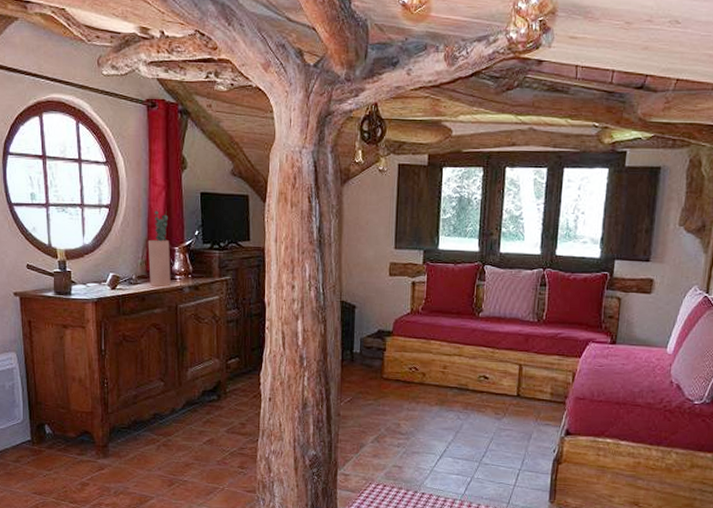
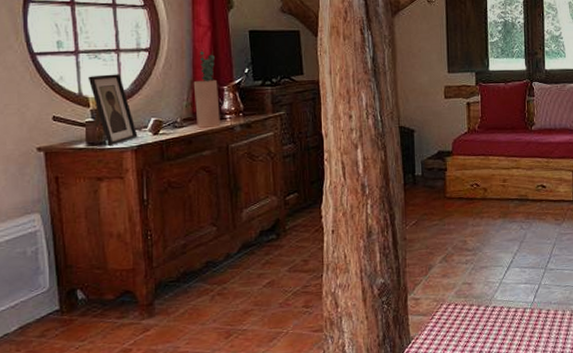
picture frame: none [56,228,98,297] -> present [88,74,138,147]

